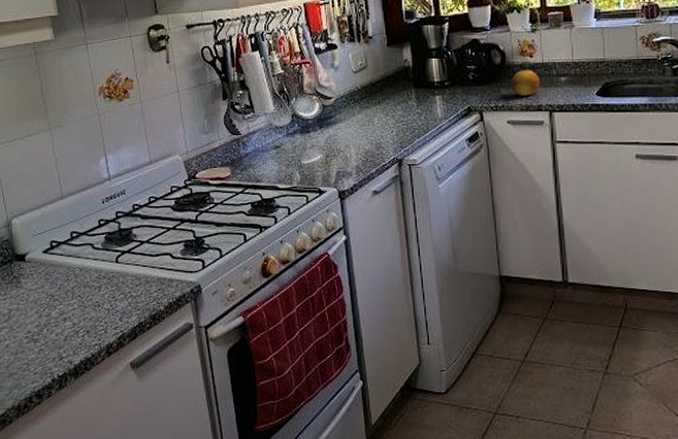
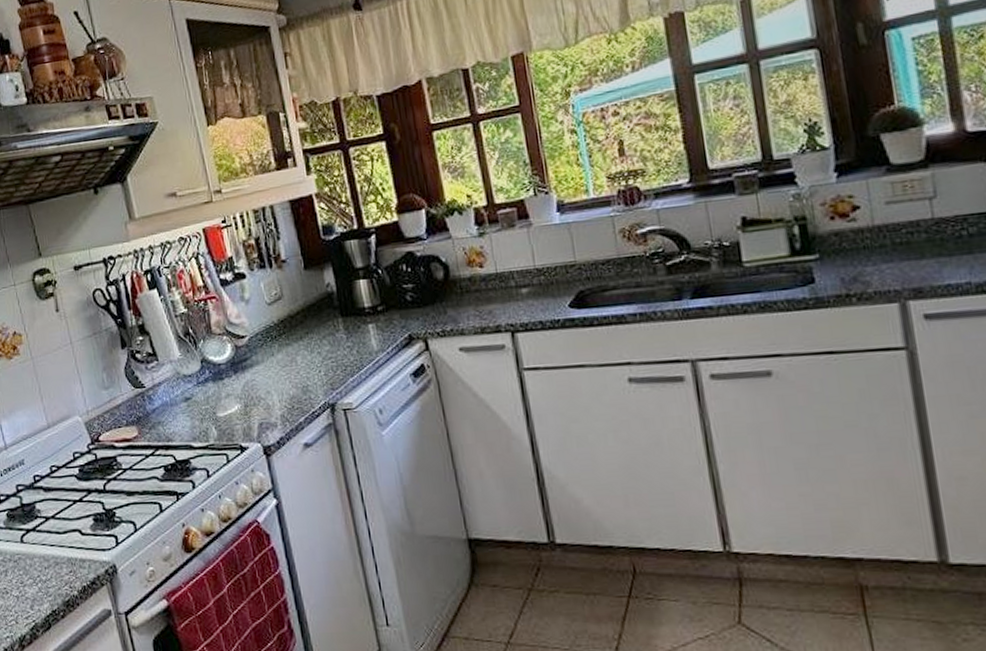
fruit: present [510,70,541,97] -> none [458,283,497,317]

